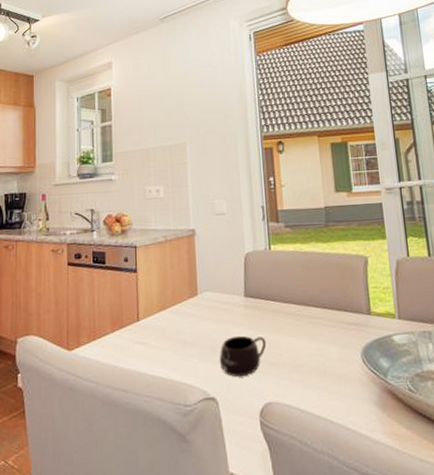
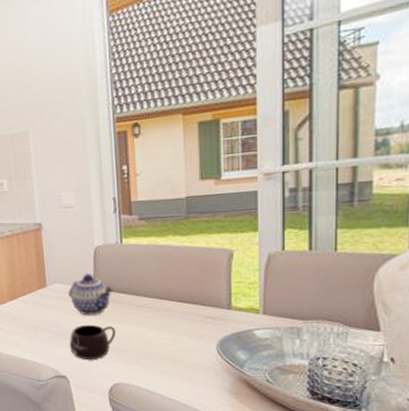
teapot: none [219,279,263,326] -> present [68,272,114,315]

